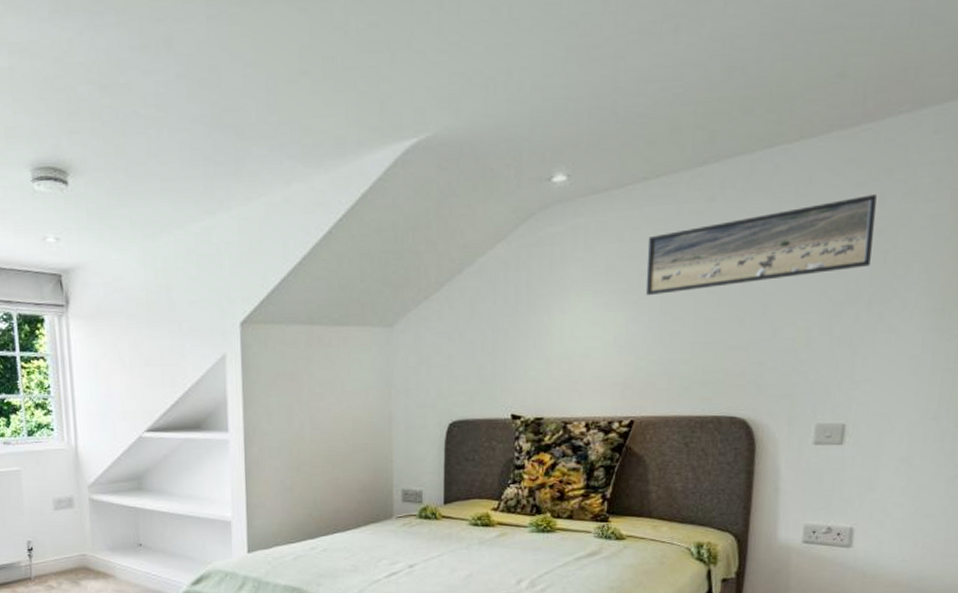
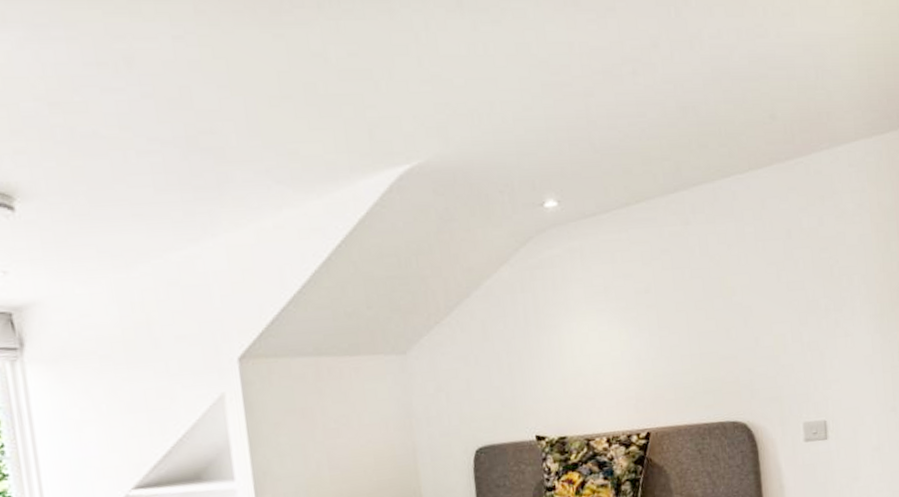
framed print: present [645,195,877,296] -> none [637,218,821,313]

